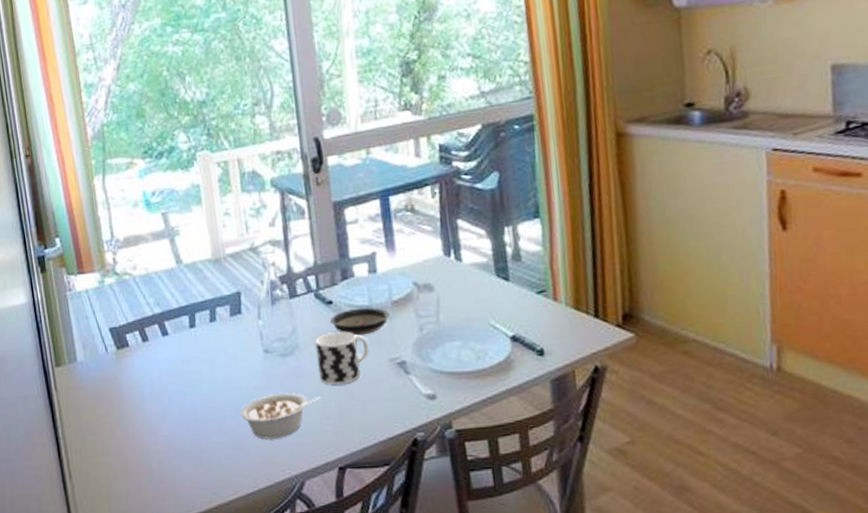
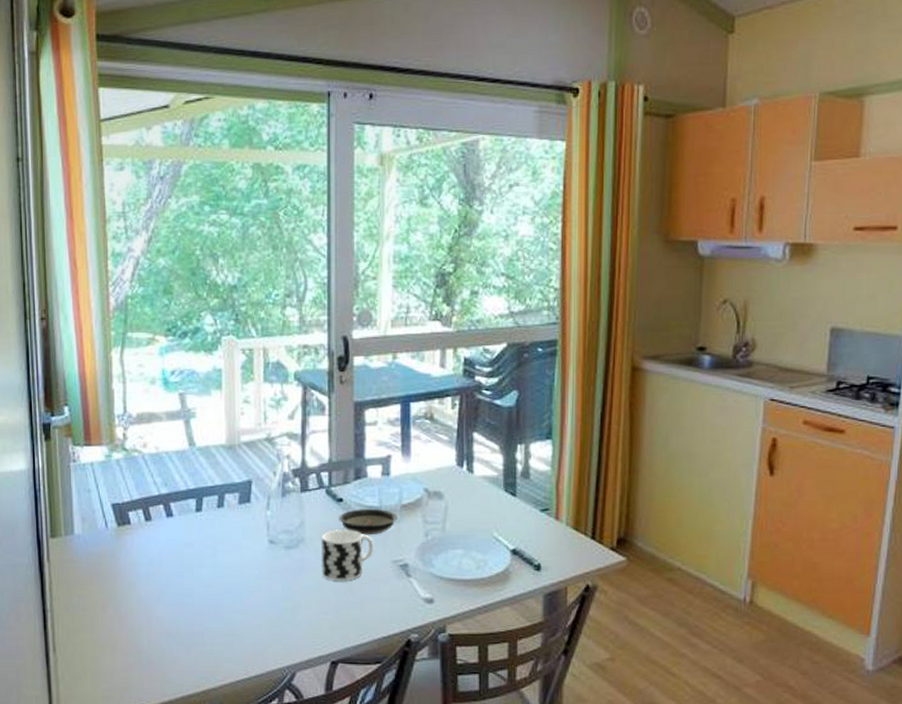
legume: present [240,392,321,439] -> none [238,584,321,629]

